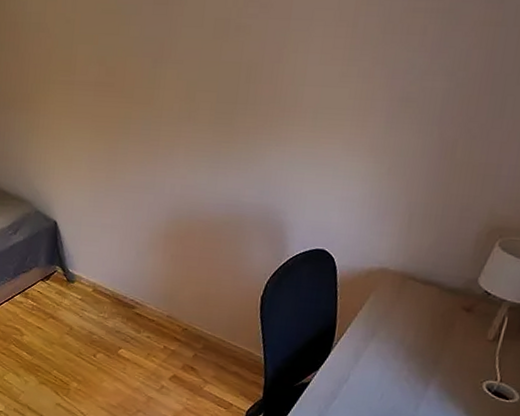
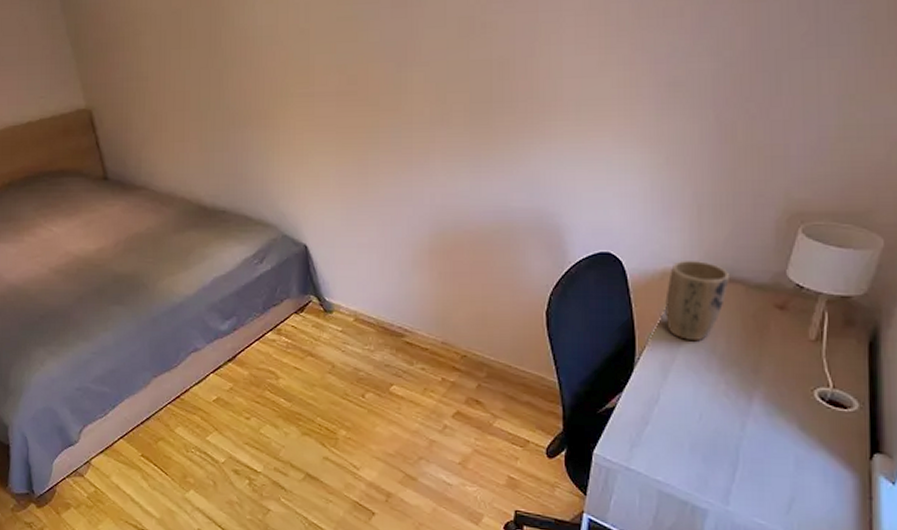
plant pot: none [365,261,427,332] -> present [665,260,729,340]

